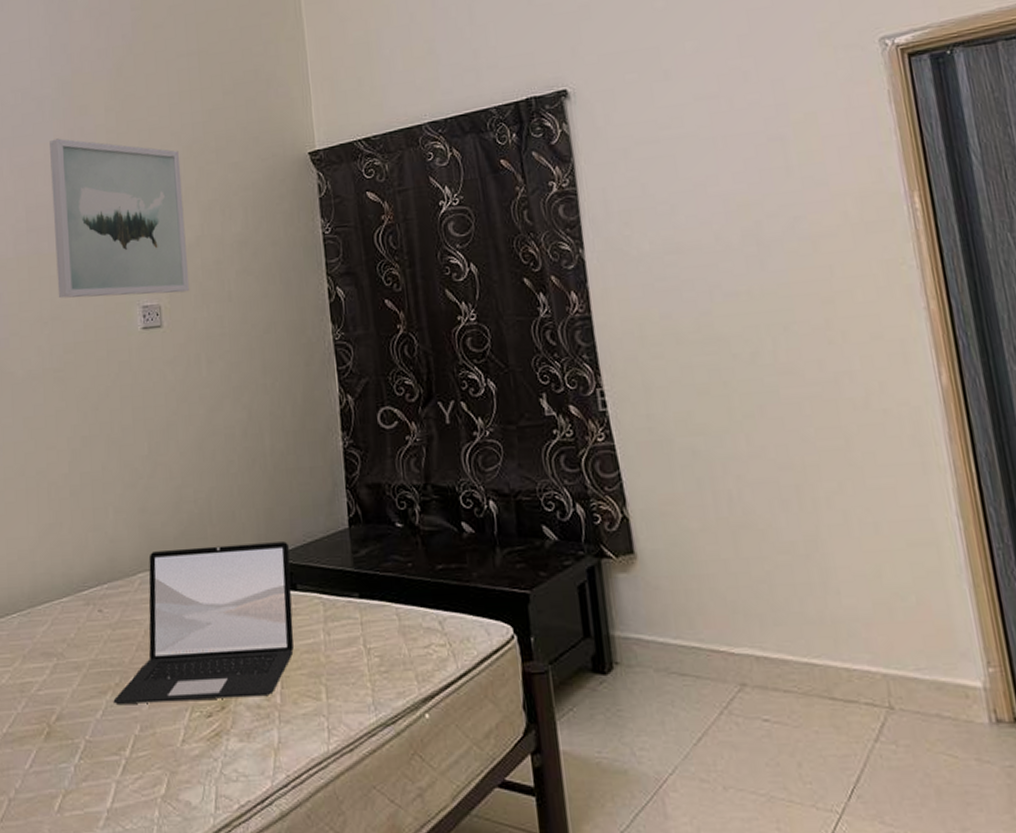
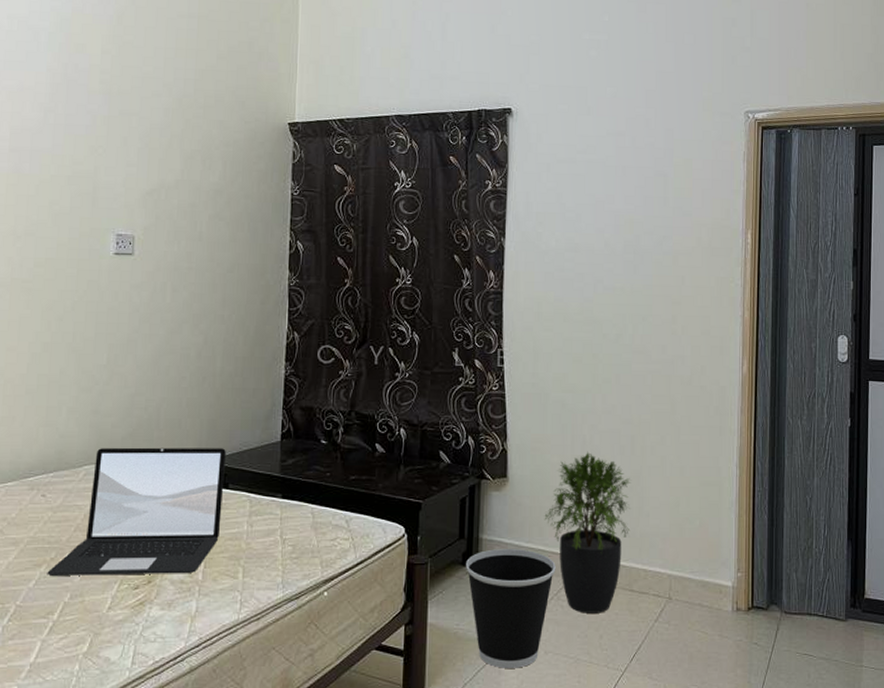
wall art: present [50,138,190,299] -> none [34,69,169,227]
wastebasket: none [598,647,720,811] -> present [466,549,556,668]
potted plant: none [692,511,815,733] -> present [544,451,630,613]

